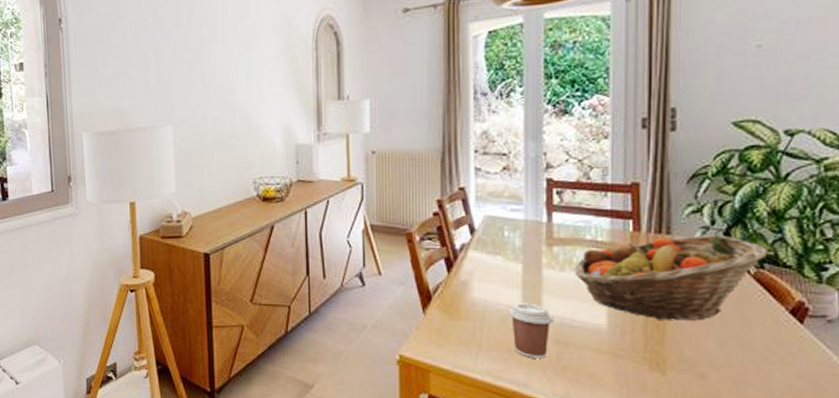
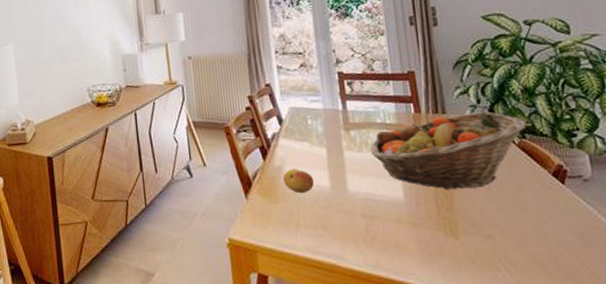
fruit: none [469,285,503,312] -> present [283,169,314,193]
coffee cup: present [508,303,553,358] -> none [319,182,358,232]

